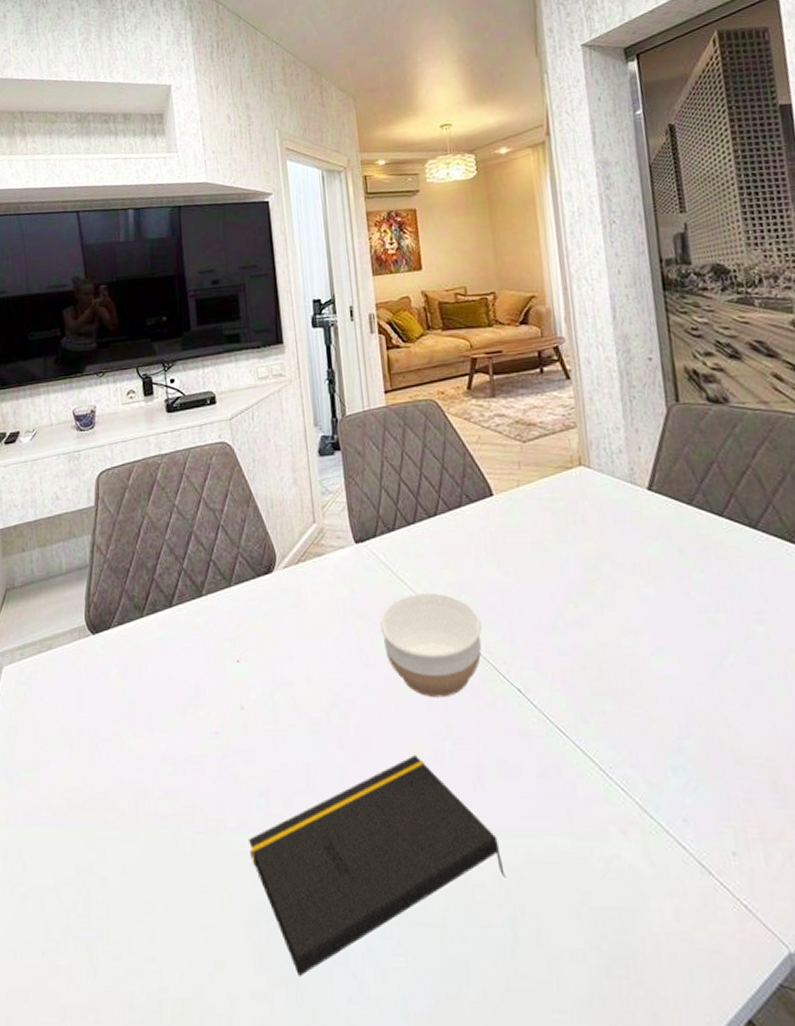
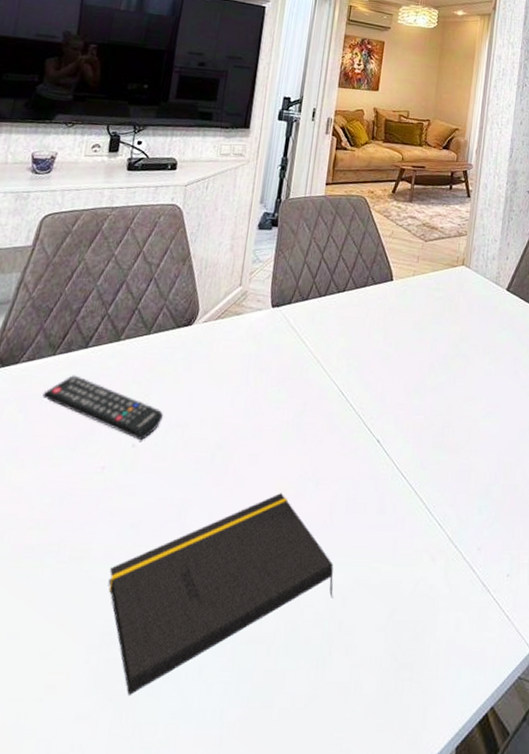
remote control: none [140,636,266,703] -> present [42,375,164,441]
bowl: present [379,592,482,698] -> none [276,354,361,445]

